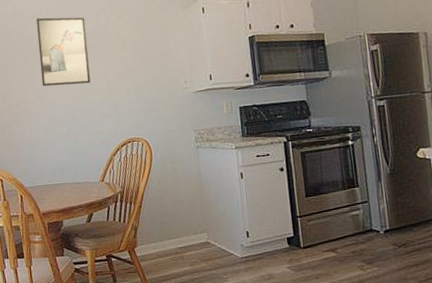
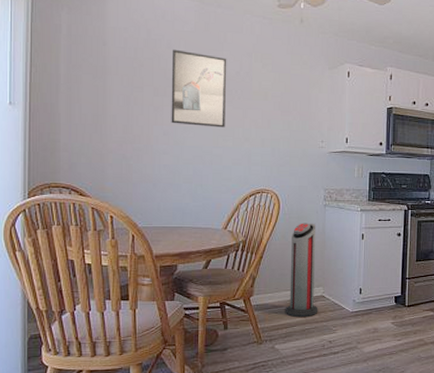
air purifier: none [167,166,206,267] -> present [285,223,318,318]

